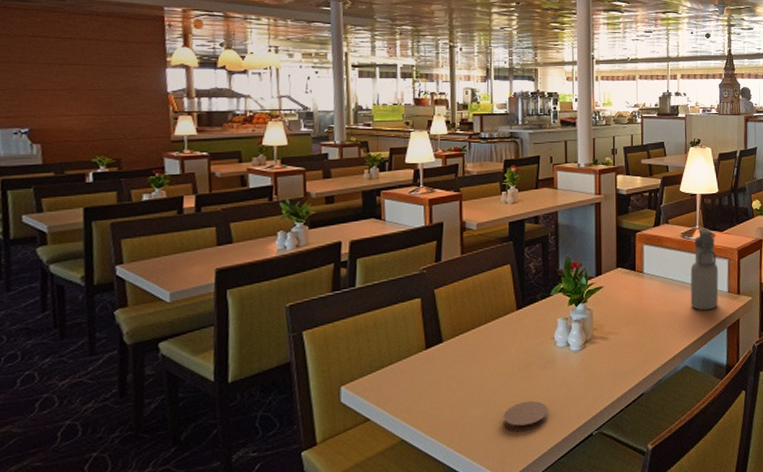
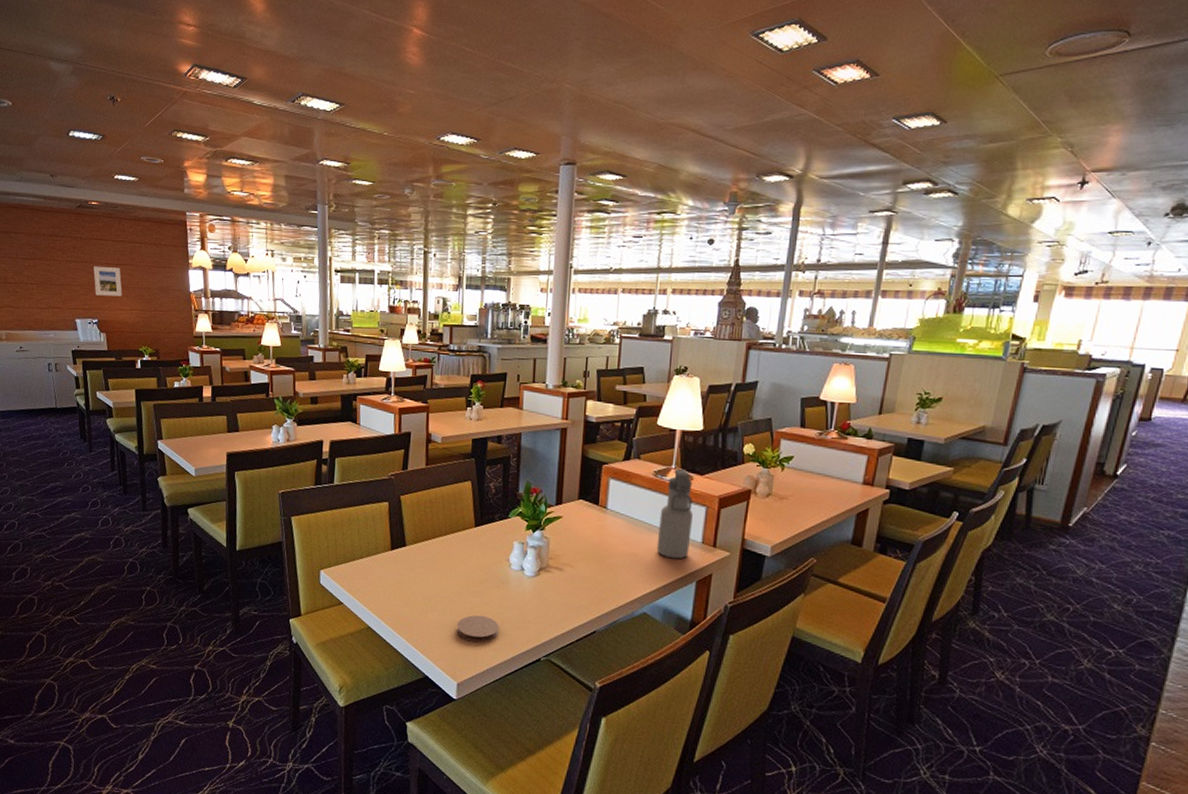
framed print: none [25,66,69,101] -> present [93,266,122,297]

